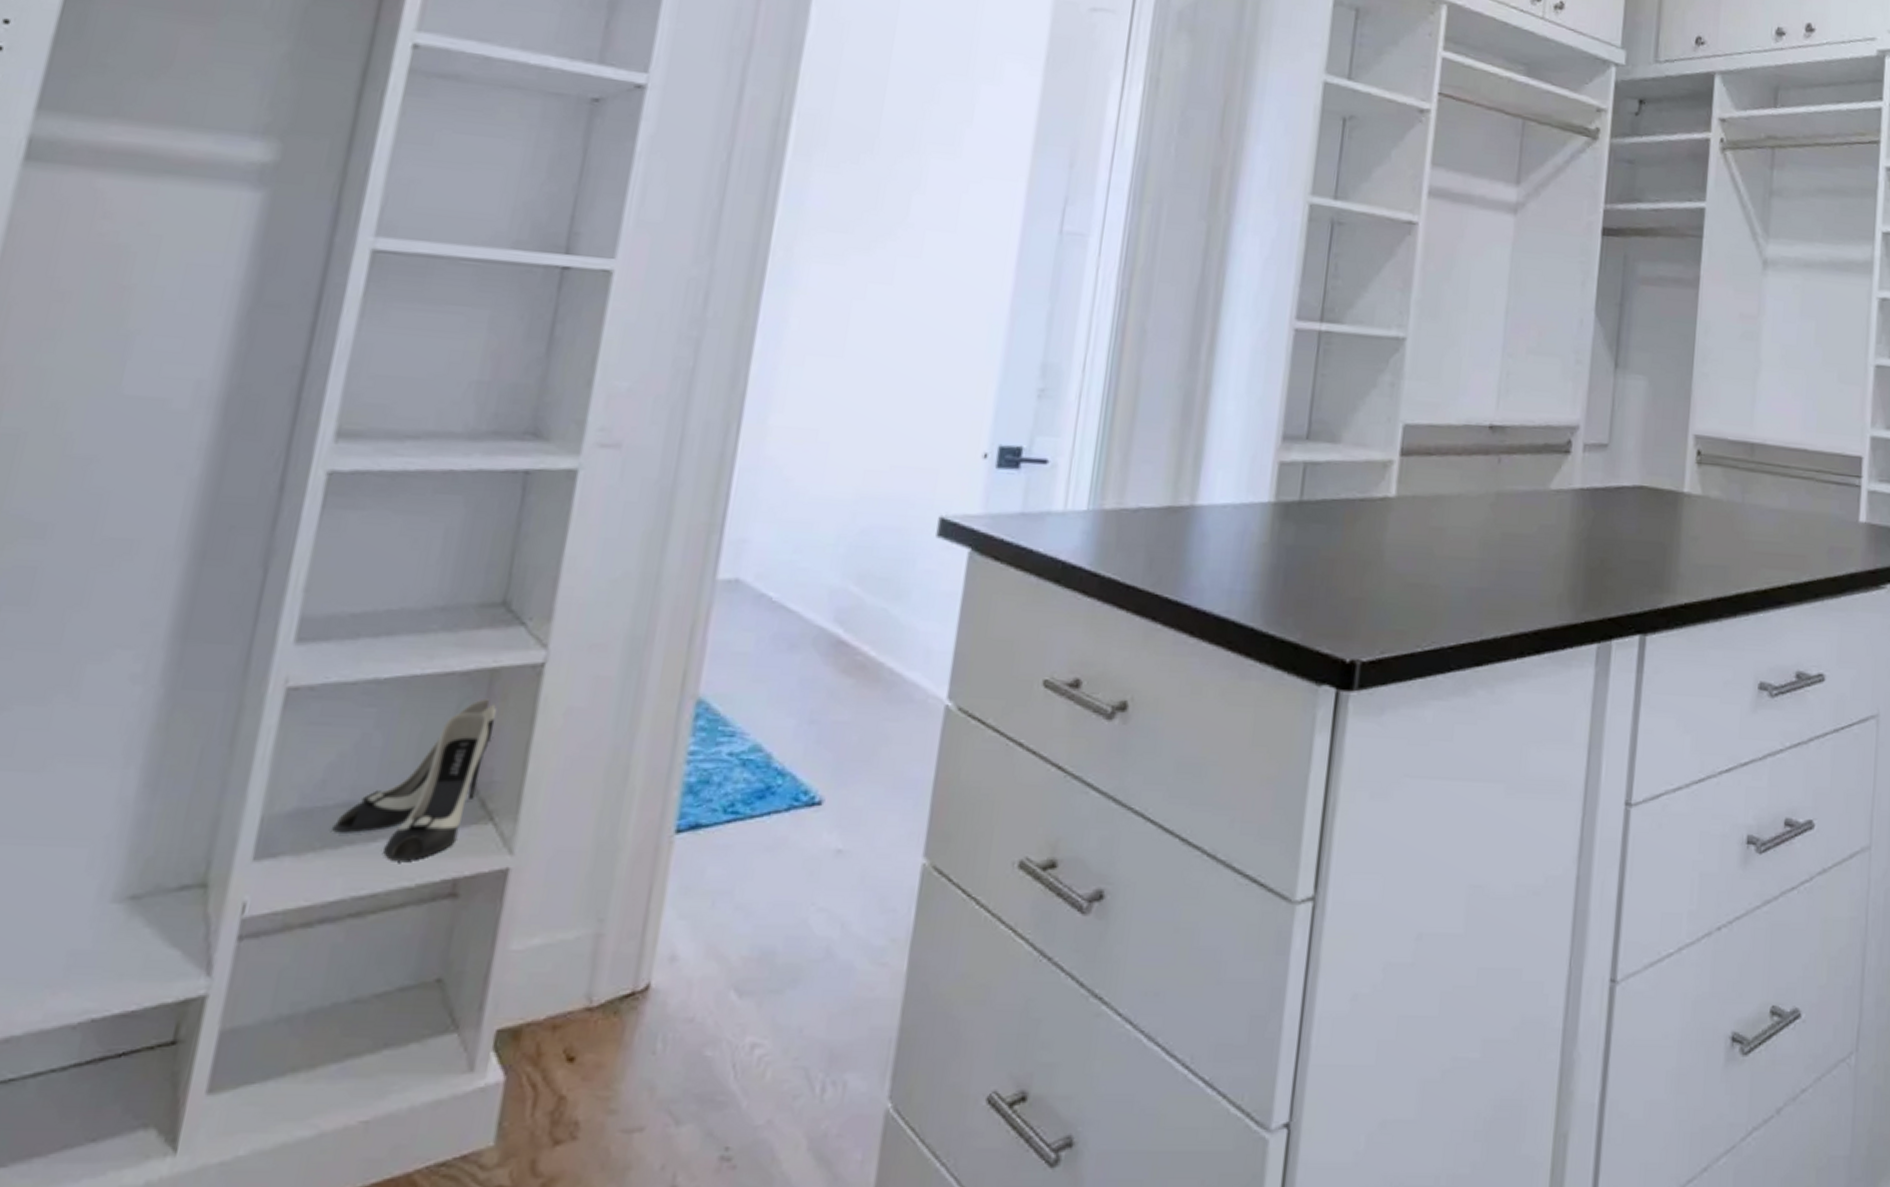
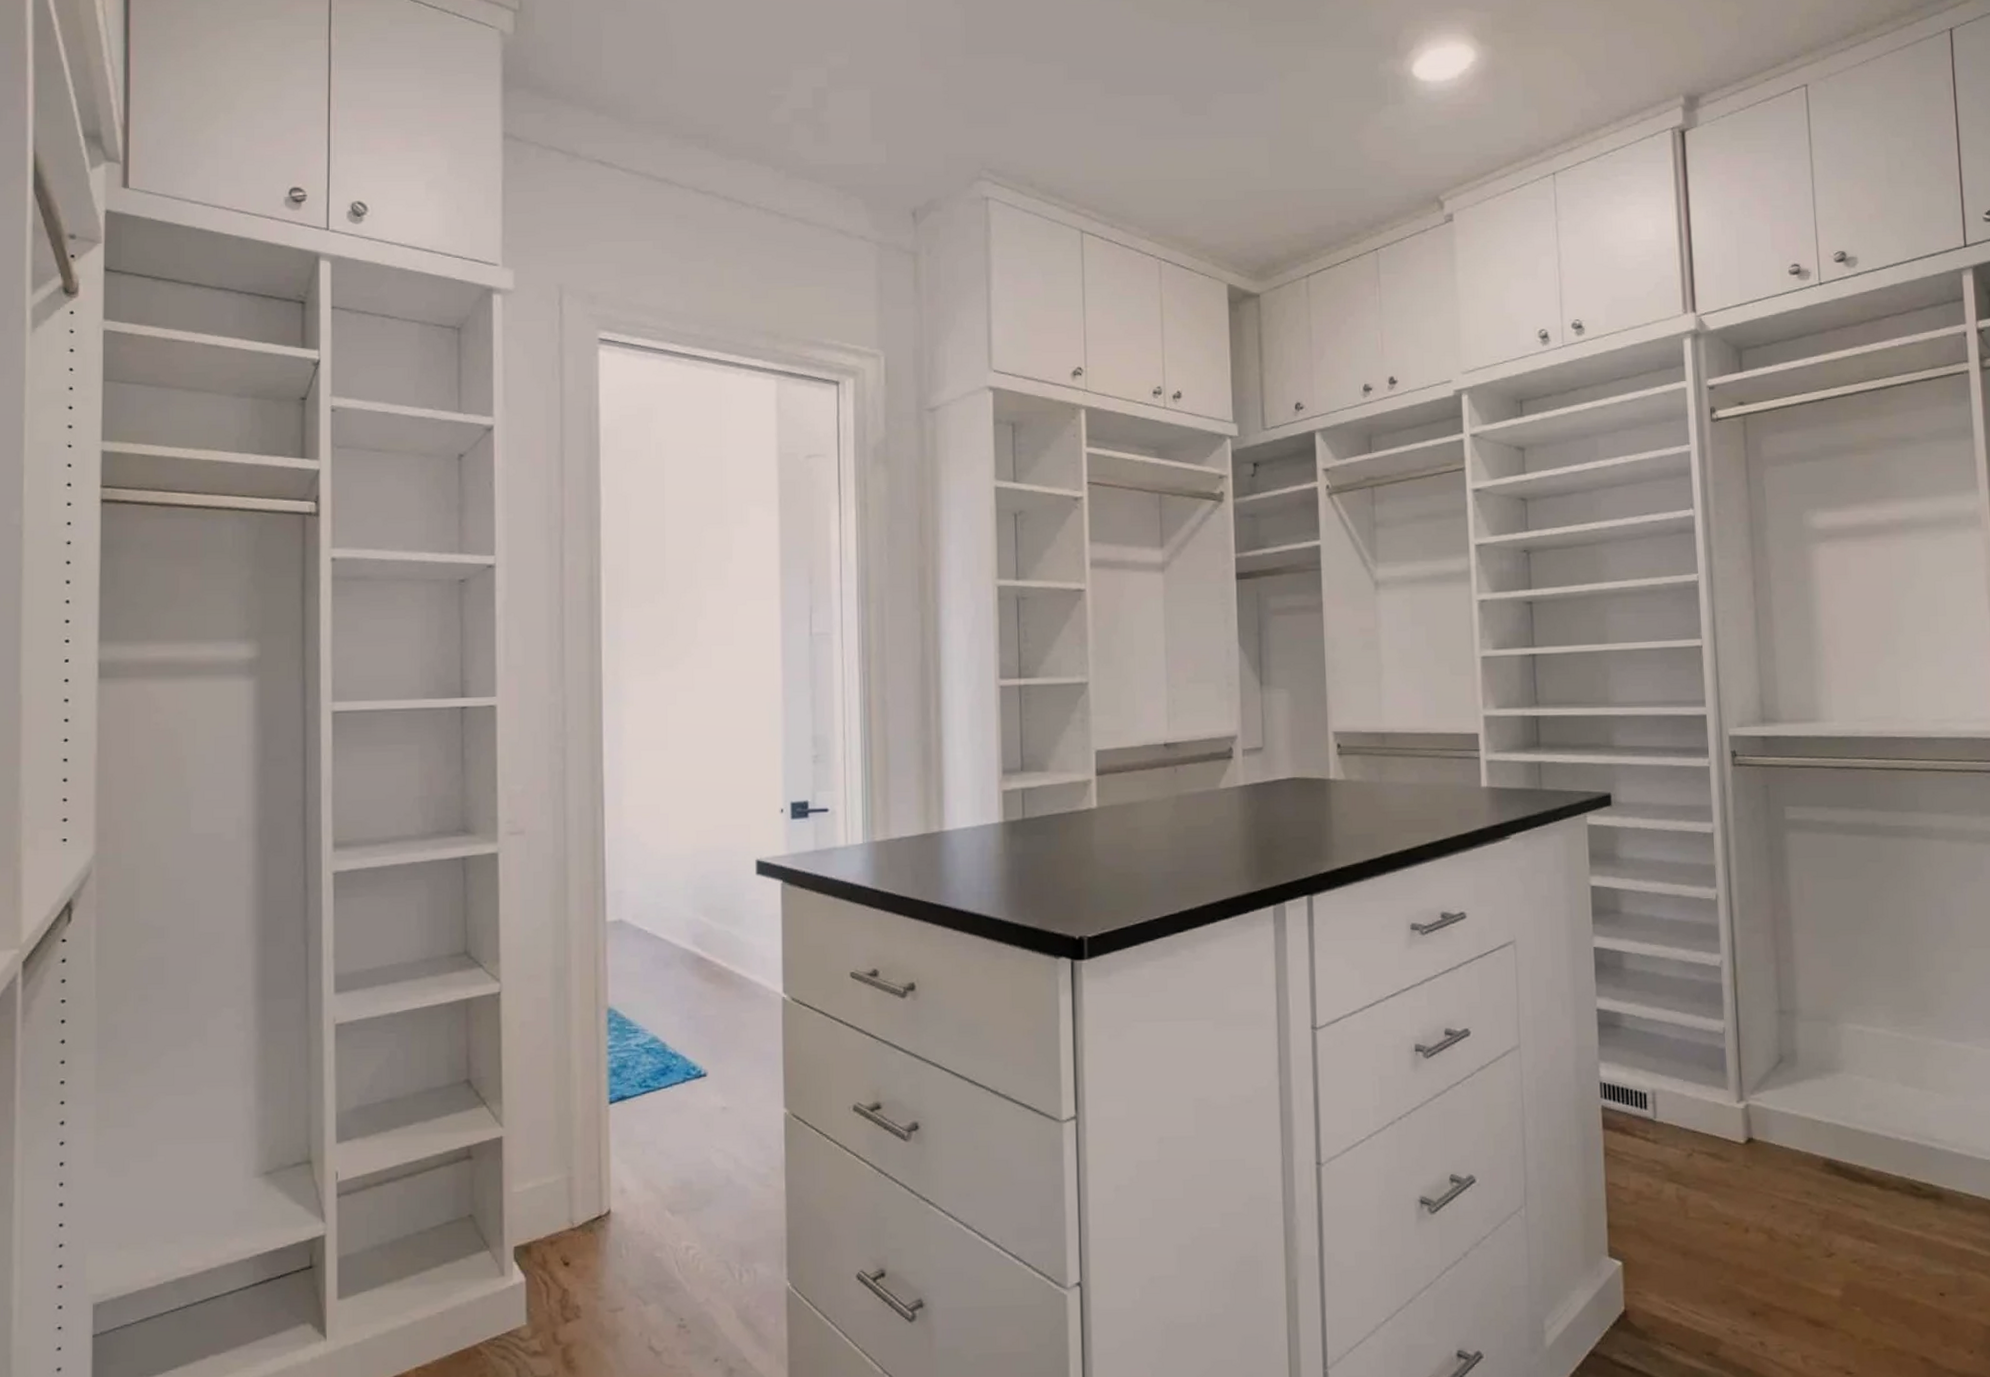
shoe: present [332,698,497,861] -> none [383,1020,476,1137]

